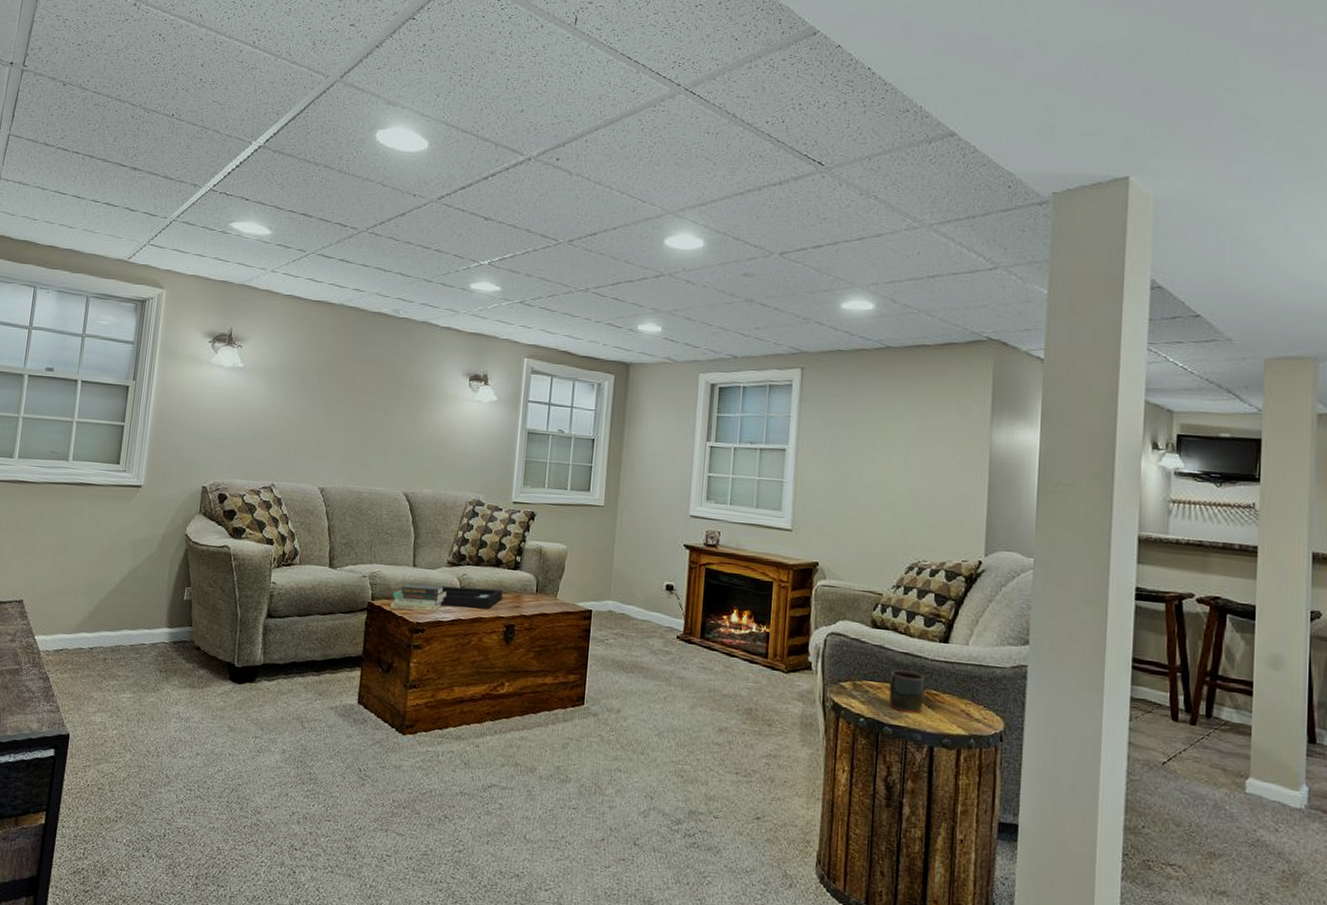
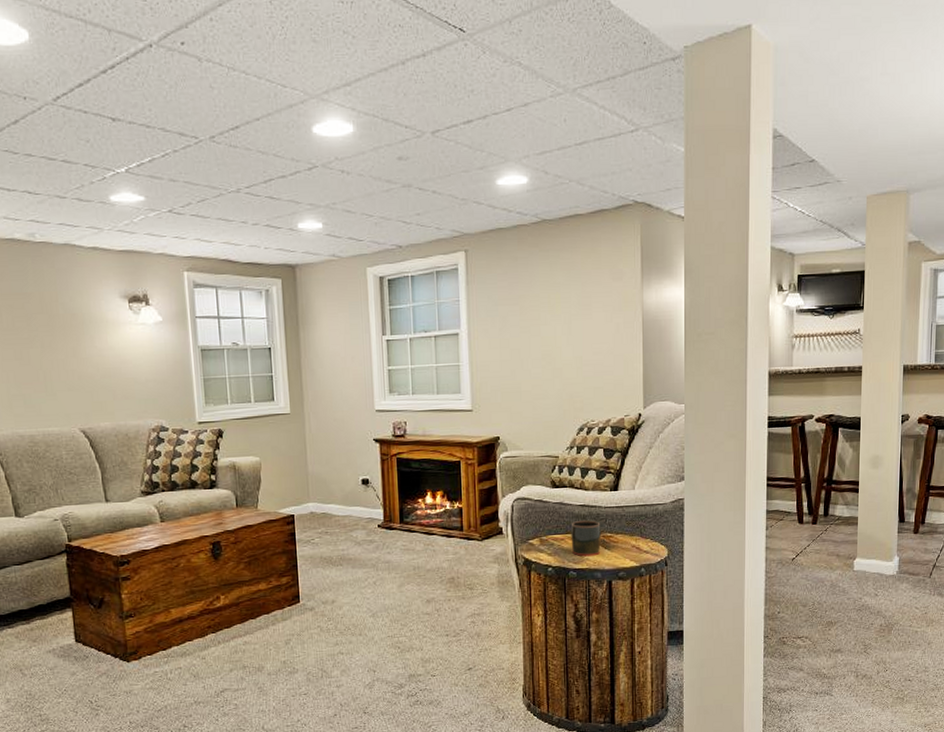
books: present [389,583,446,612] -> none [88,516,146,547]
decorative tray: present [440,586,503,610] -> none [140,509,204,535]

